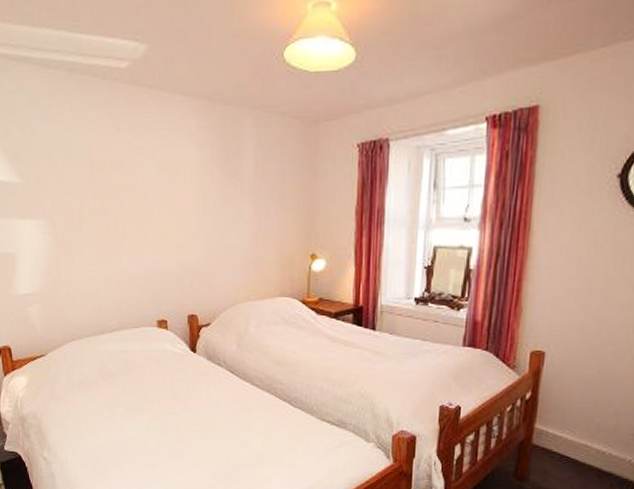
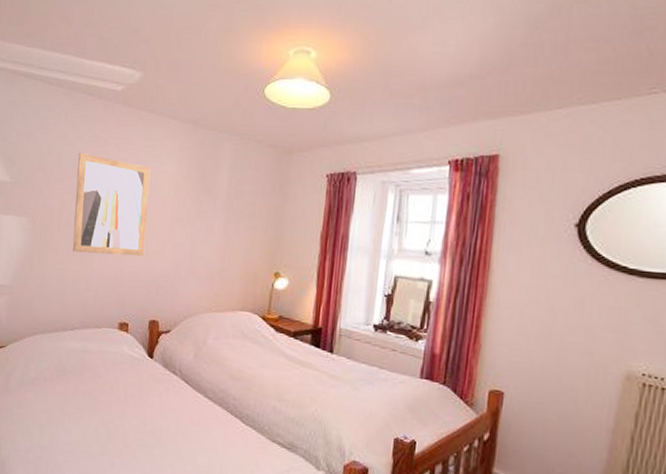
wall art: none [90,144,174,252] -> present [72,153,151,257]

